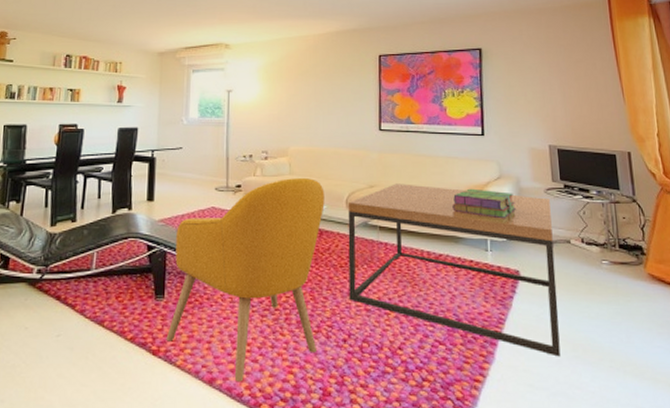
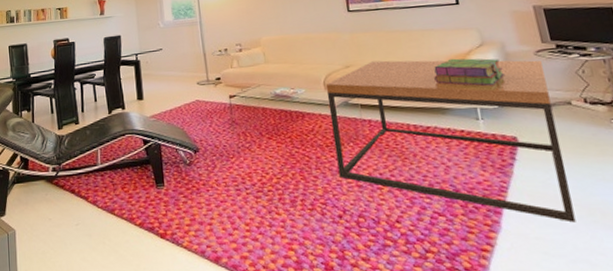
armchair: present [166,177,325,382] -> none [167,64,313,260]

